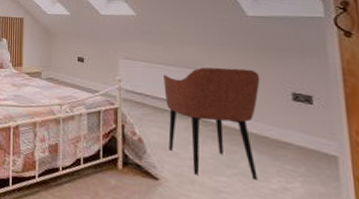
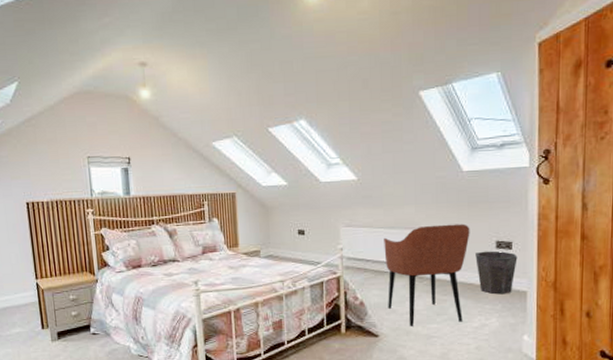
waste bin: none [268,102,322,156] -> present [475,251,518,295]

